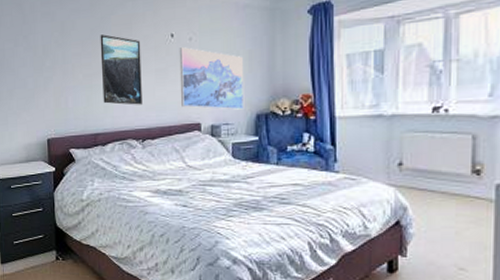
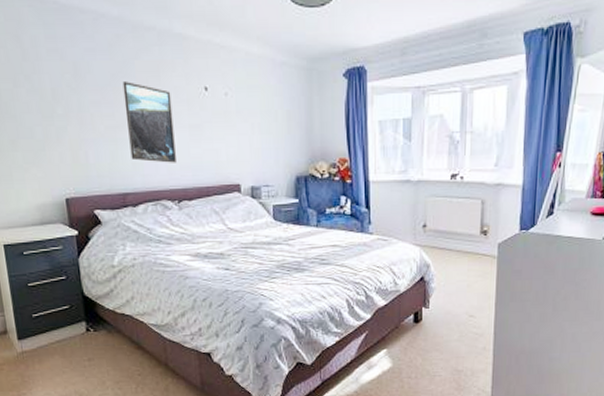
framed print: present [179,47,243,110] -> none [214,103,283,172]

